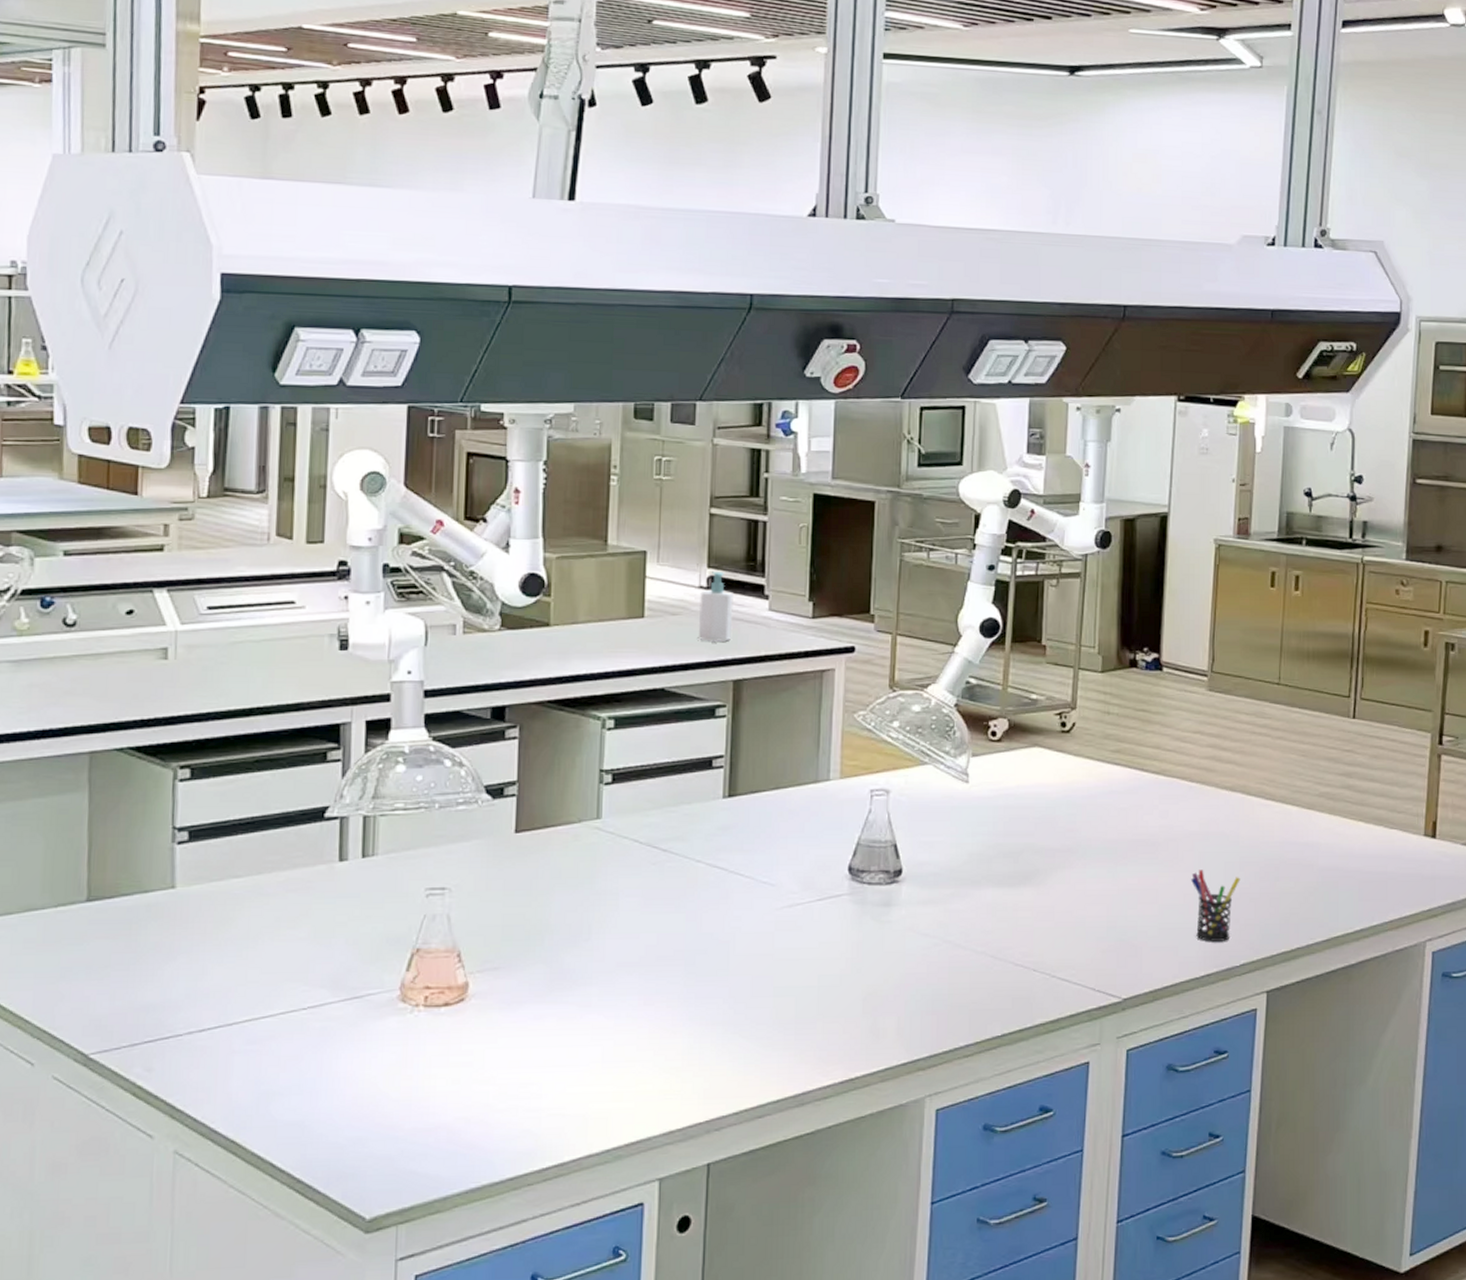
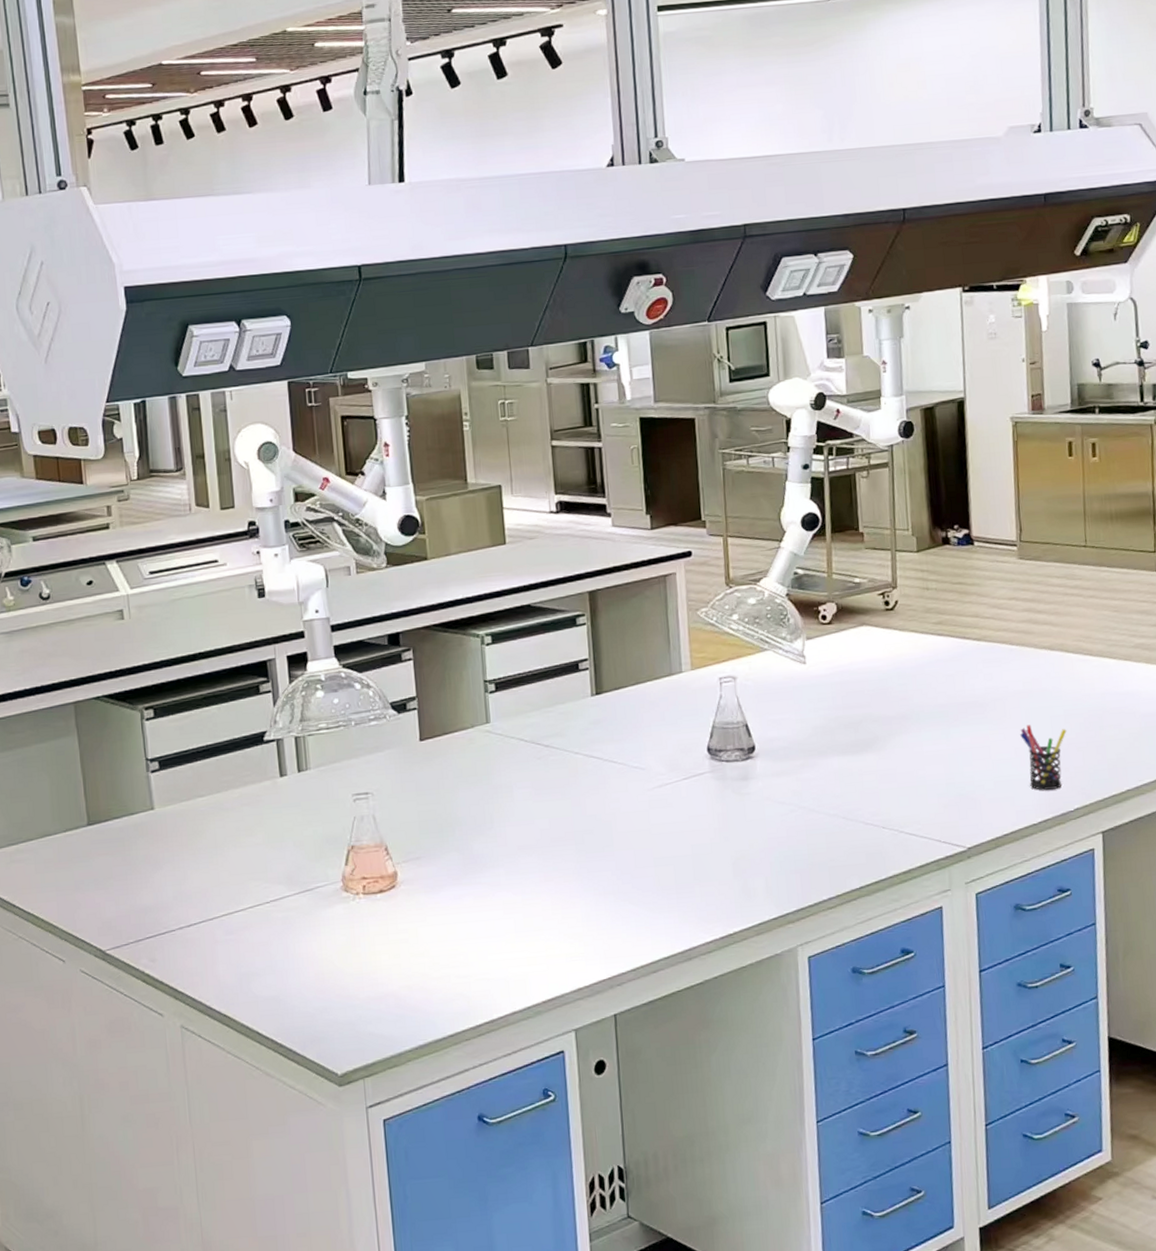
soap bottle: present [698,572,733,643] -> none [551,496,583,560]

